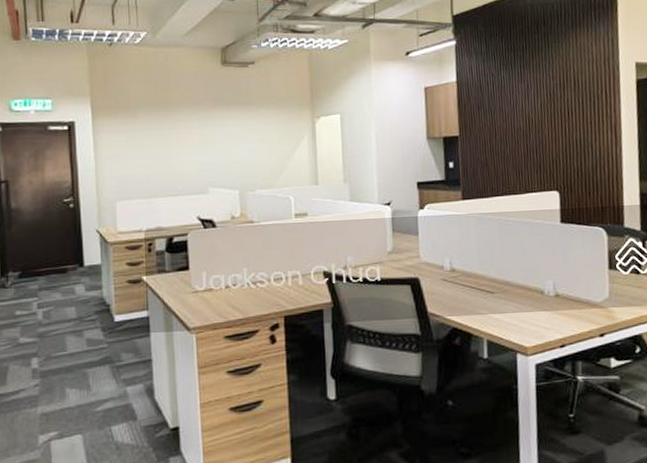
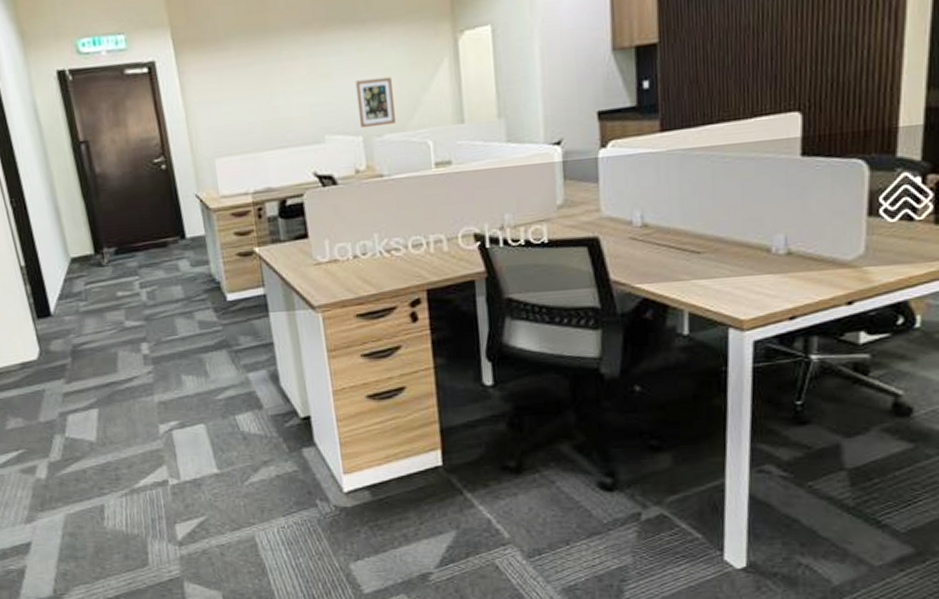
wall art: none [235,146,266,184] -> present [355,76,397,129]

